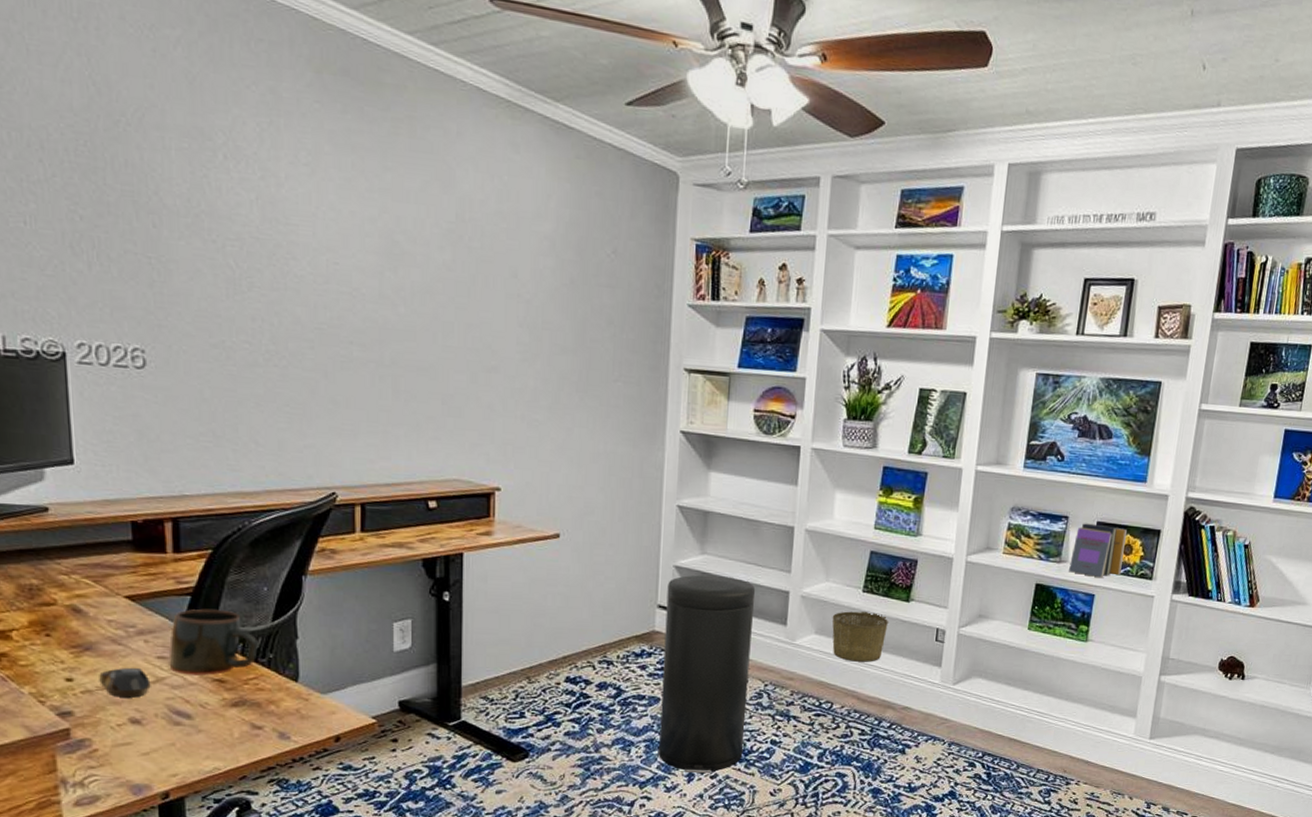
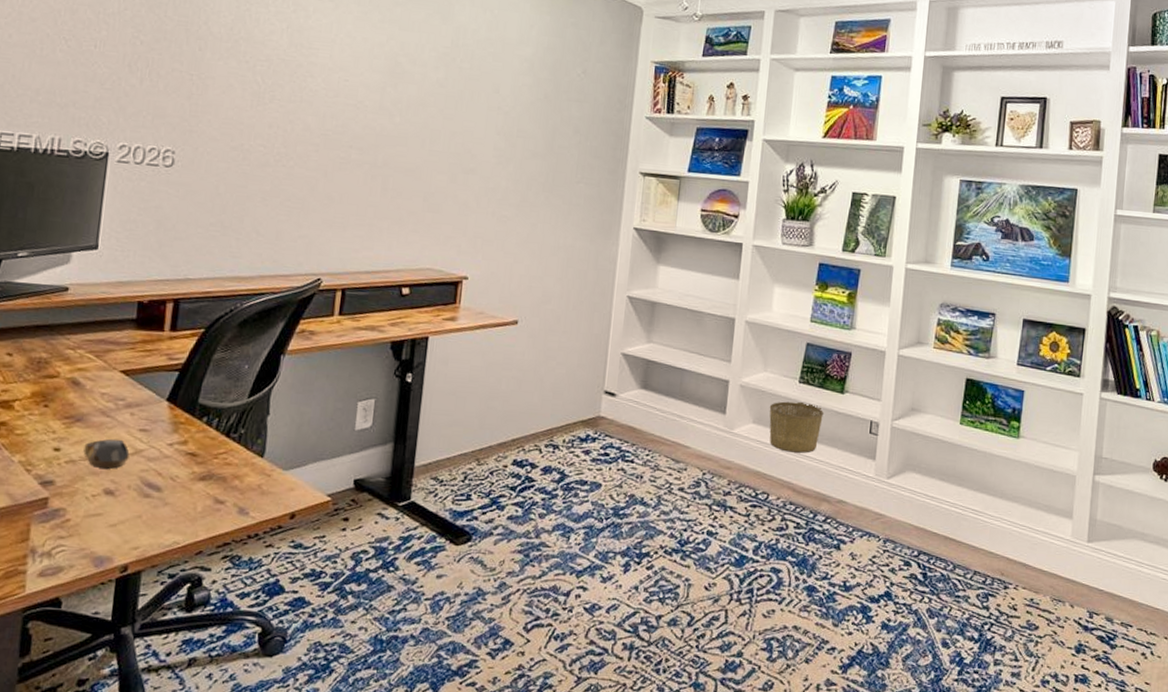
mug: present [169,608,258,676] -> none [148,384,232,449]
pedal bin: present [658,575,756,774] -> none [596,362,697,565]
books: present [1069,523,1127,578] -> none [998,320,1052,375]

